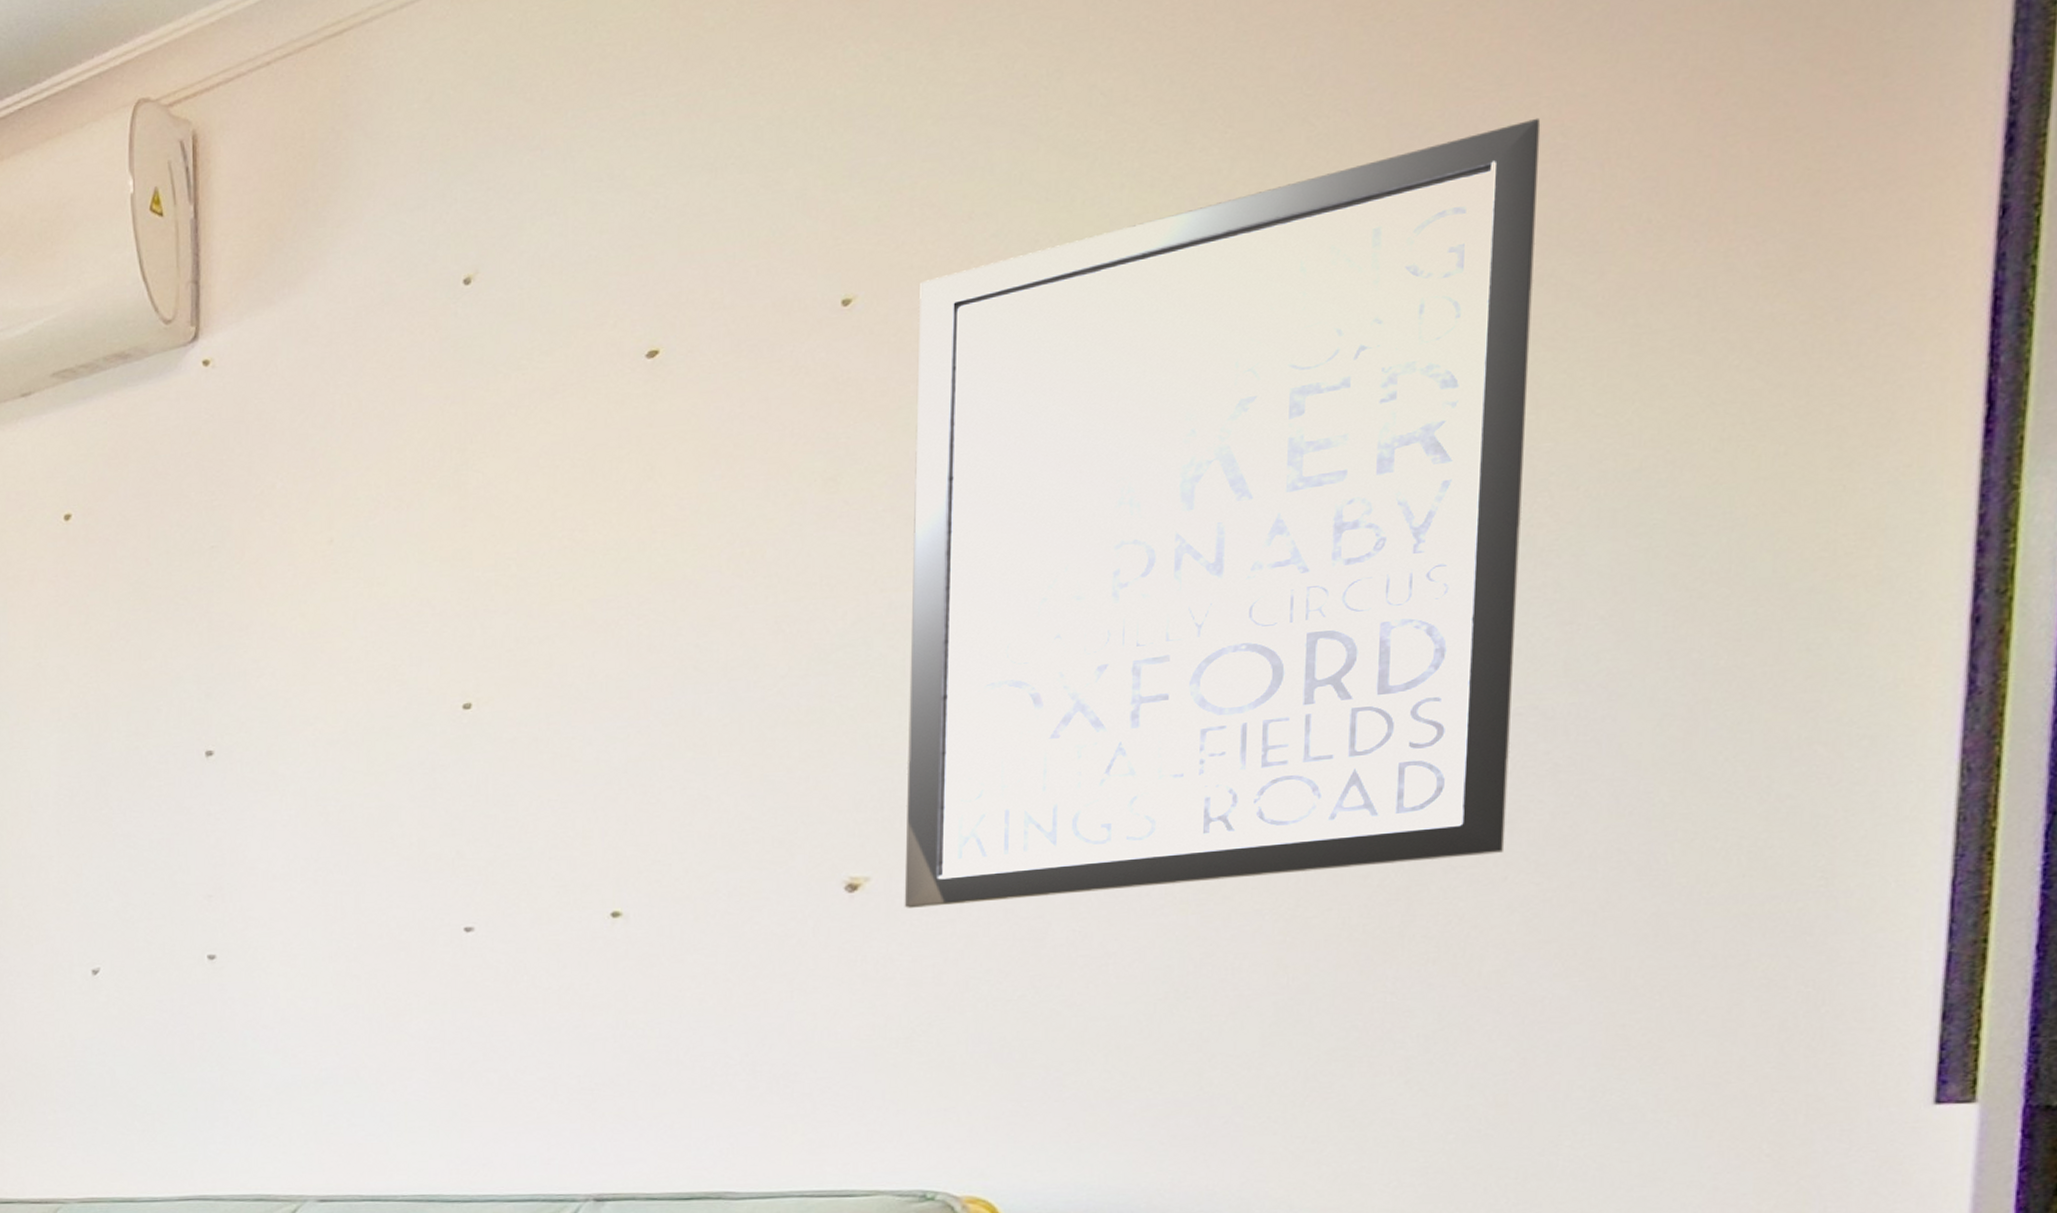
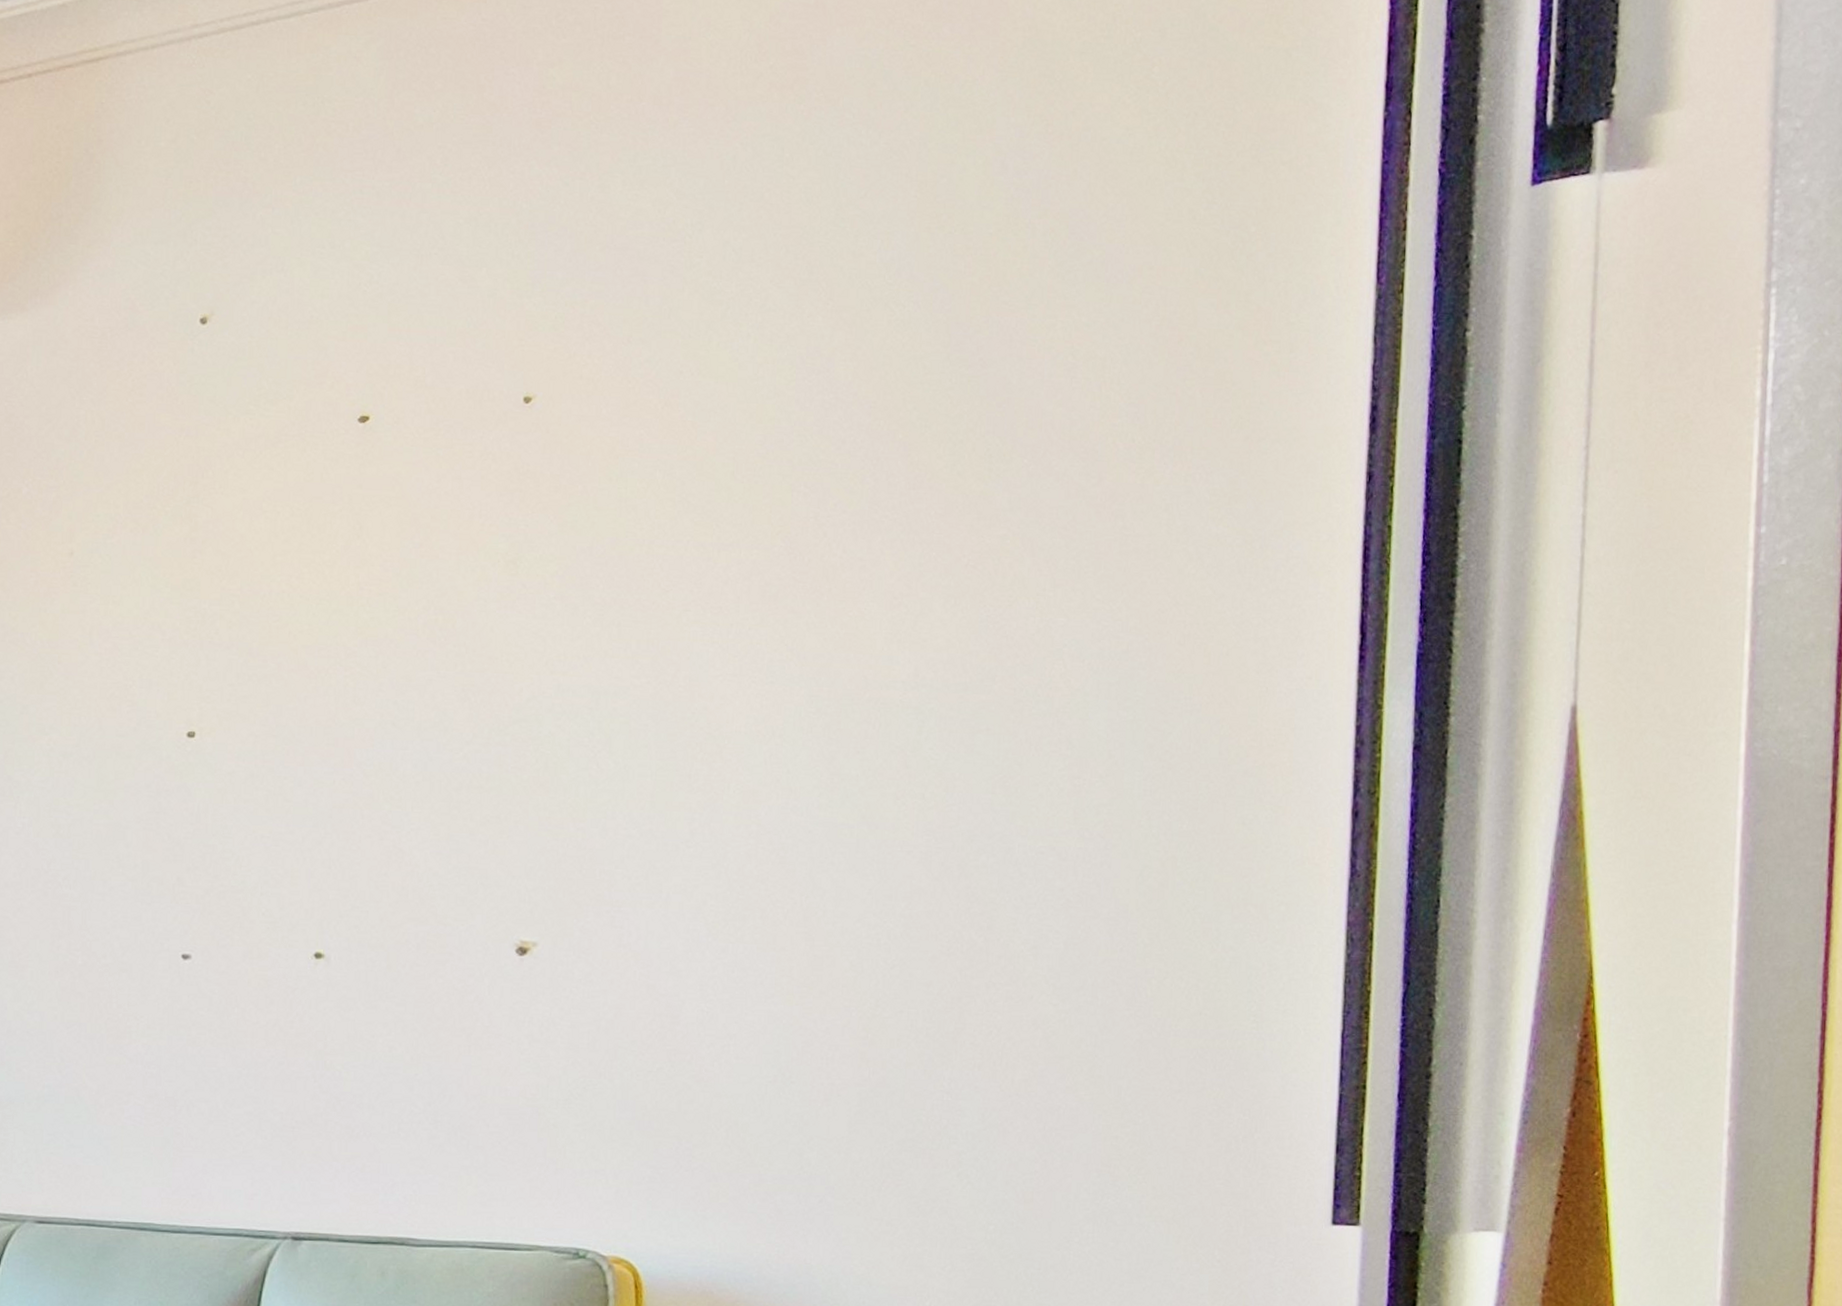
wall art: present [904,118,1541,908] -> none [565,337,1057,977]

